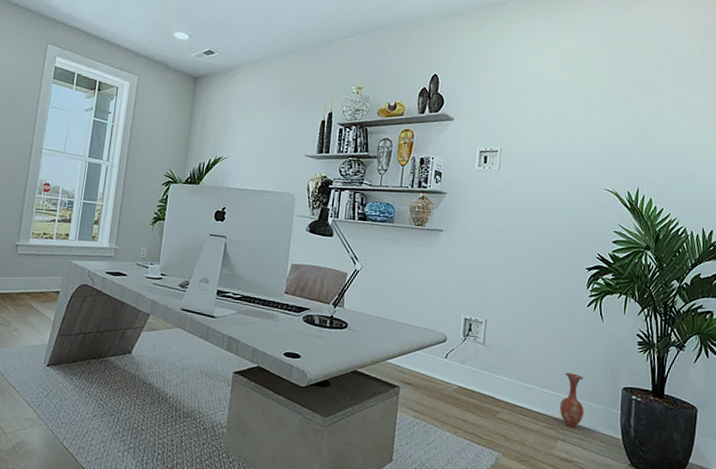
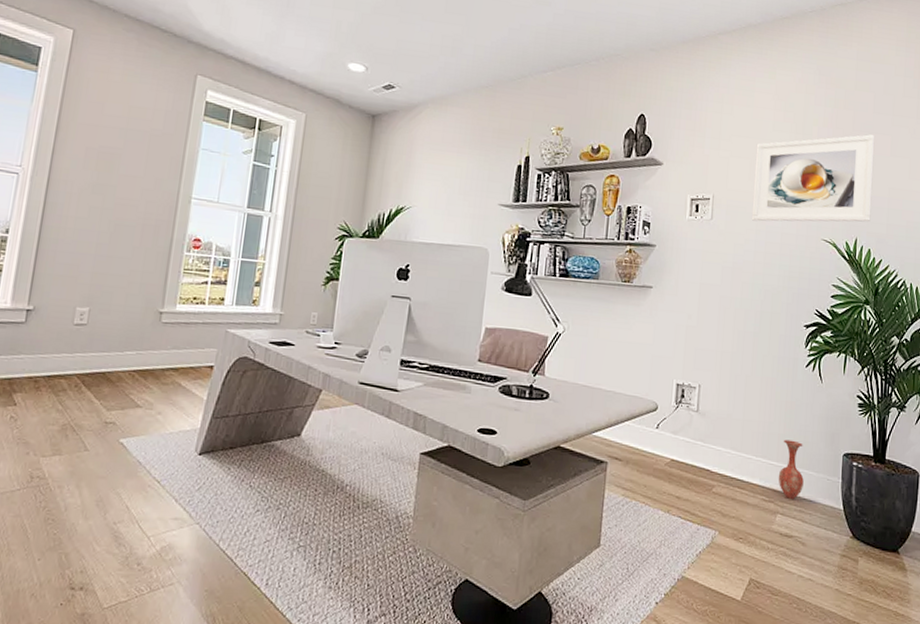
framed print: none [536,92,658,174] -> present [751,134,875,222]

